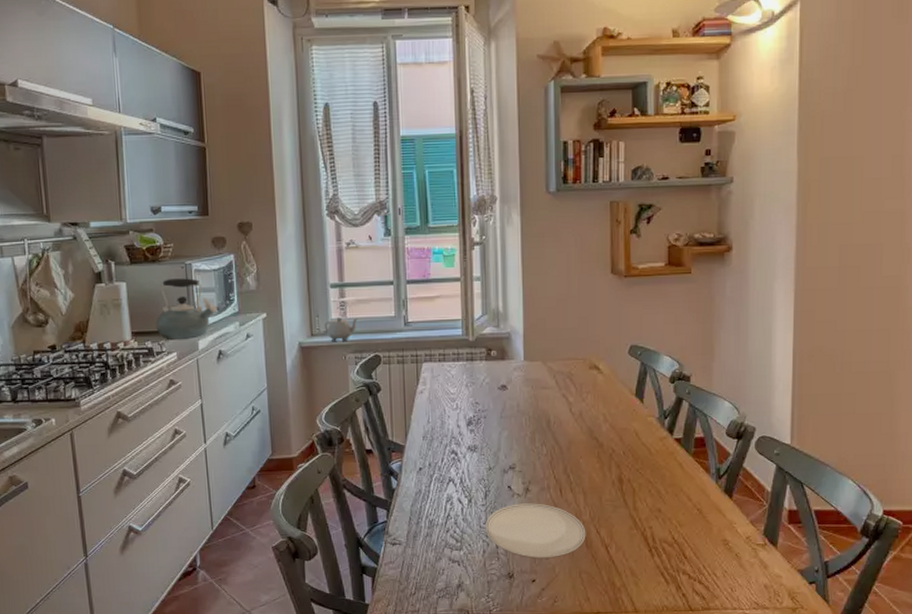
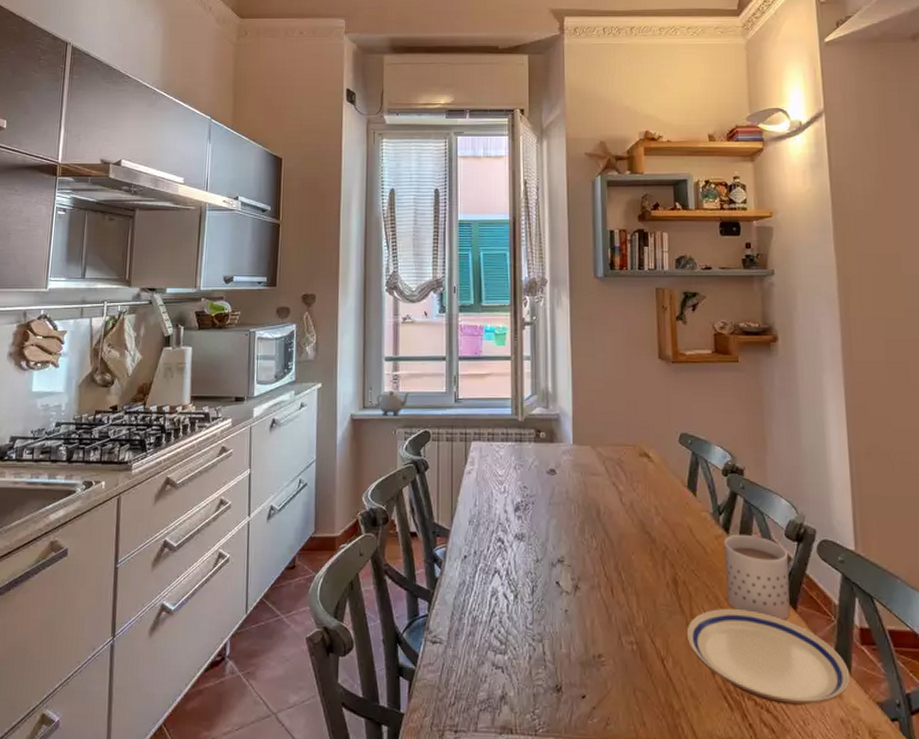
kettle: present [156,278,217,339] -> none [215,345,275,406]
plate: present [485,503,586,559] -> none [531,603,640,671]
plate: none [629,500,776,577] -> present [686,609,850,705]
mug: none [667,435,728,507] -> present [723,534,790,620]

